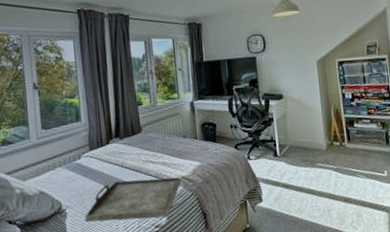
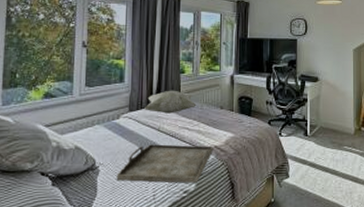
decorative pillow: none [105,123,158,149] -> present [144,90,197,114]

